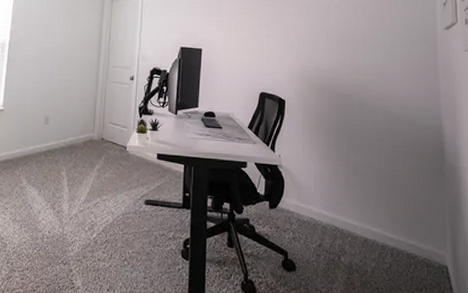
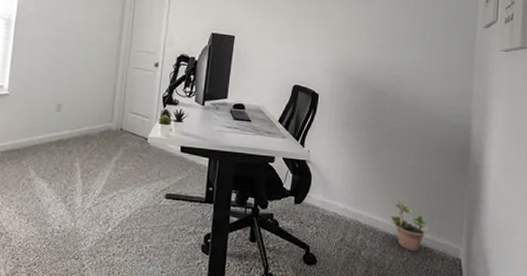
potted plant: none [366,204,411,258] -> present [389,200,430,252]

